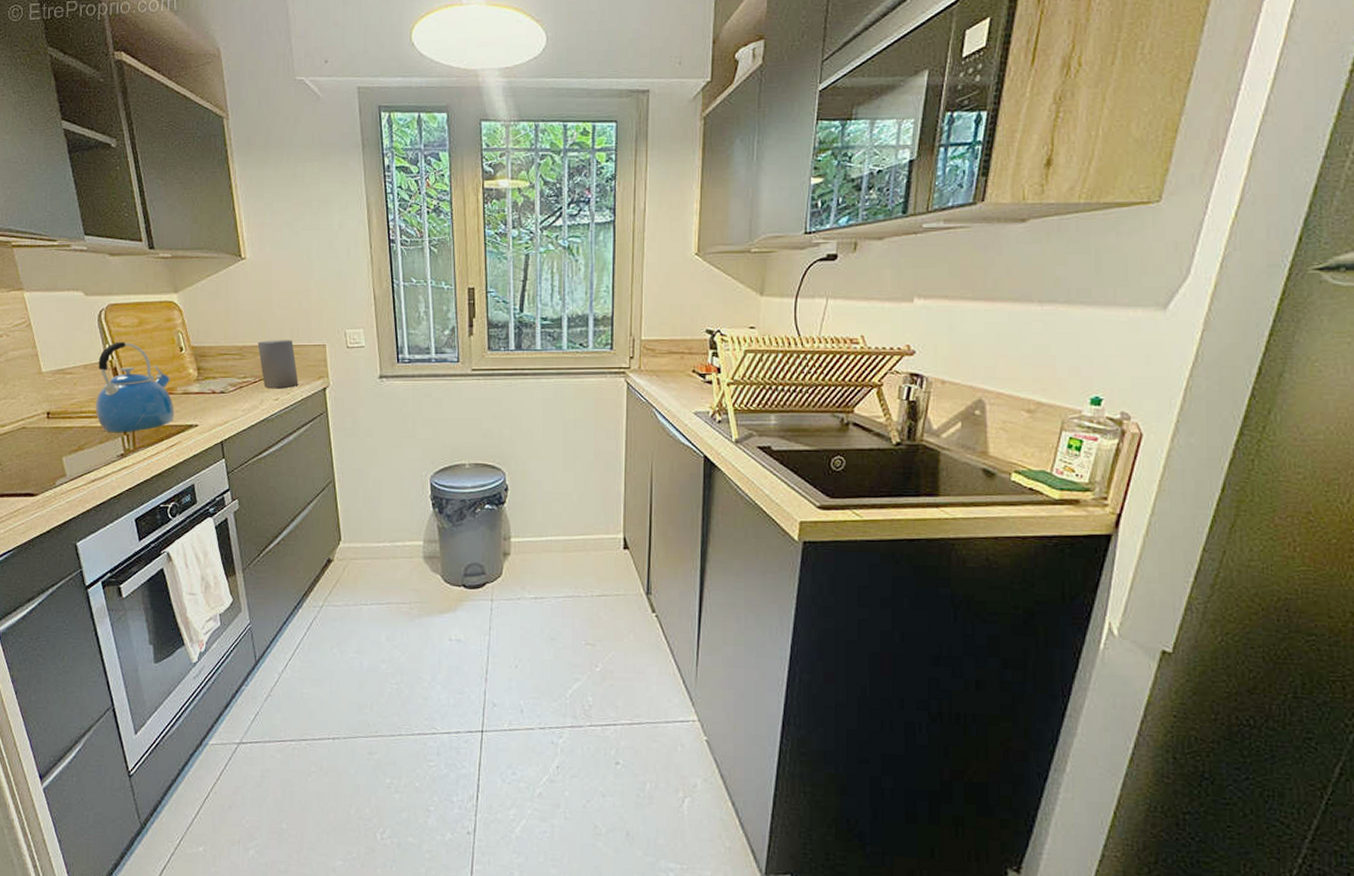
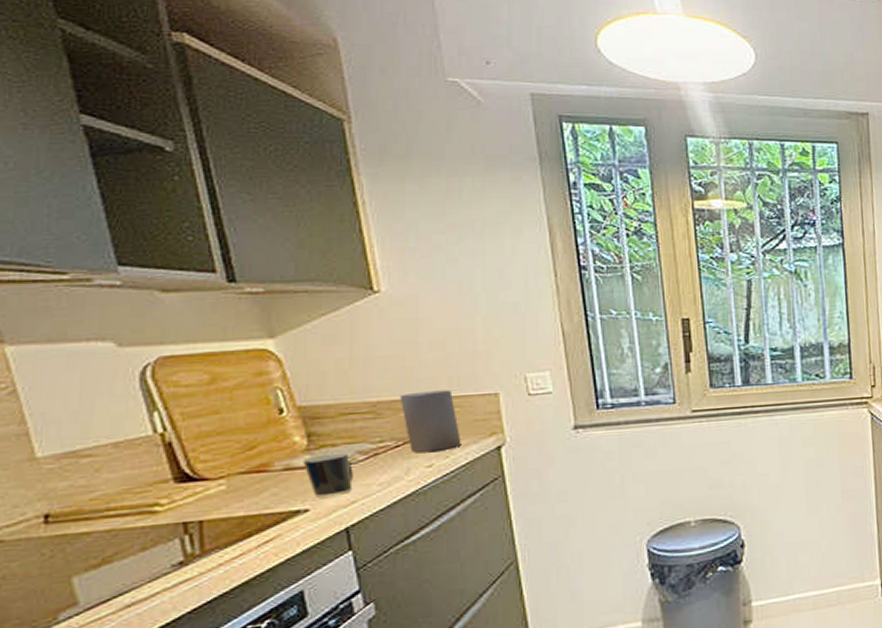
kettle: present [96,341,175,433] -> none [134,406,270,534]
mug: none [194,384,226,418] -> present [302,453,353,499]

